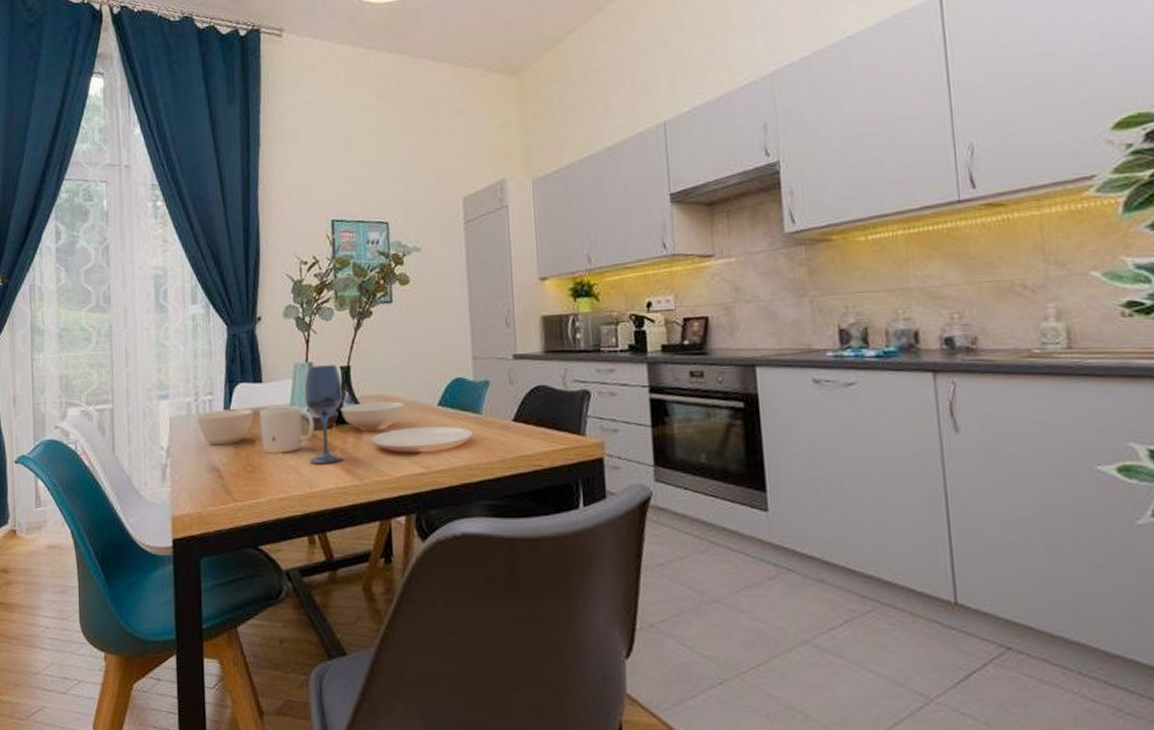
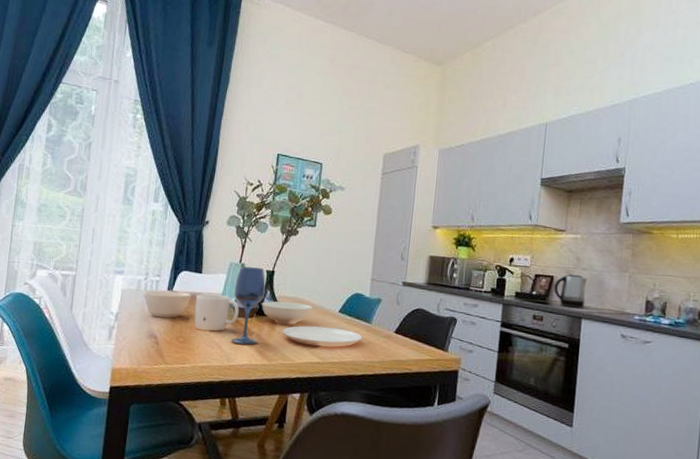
kettle: none [711,309,757,355] -> present [554,274,587,308]

